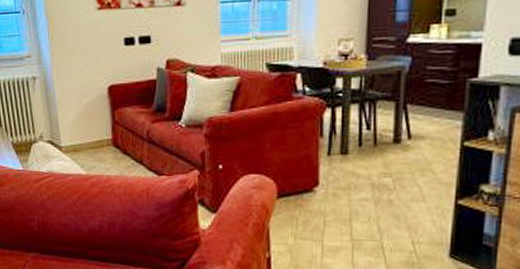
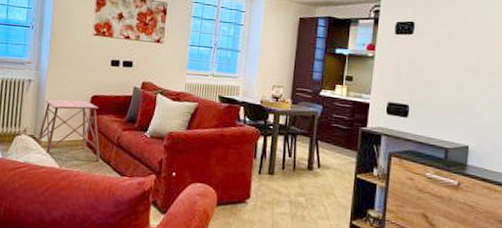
side table: none [56,93,131,162] -> present [36,99,101,162]

